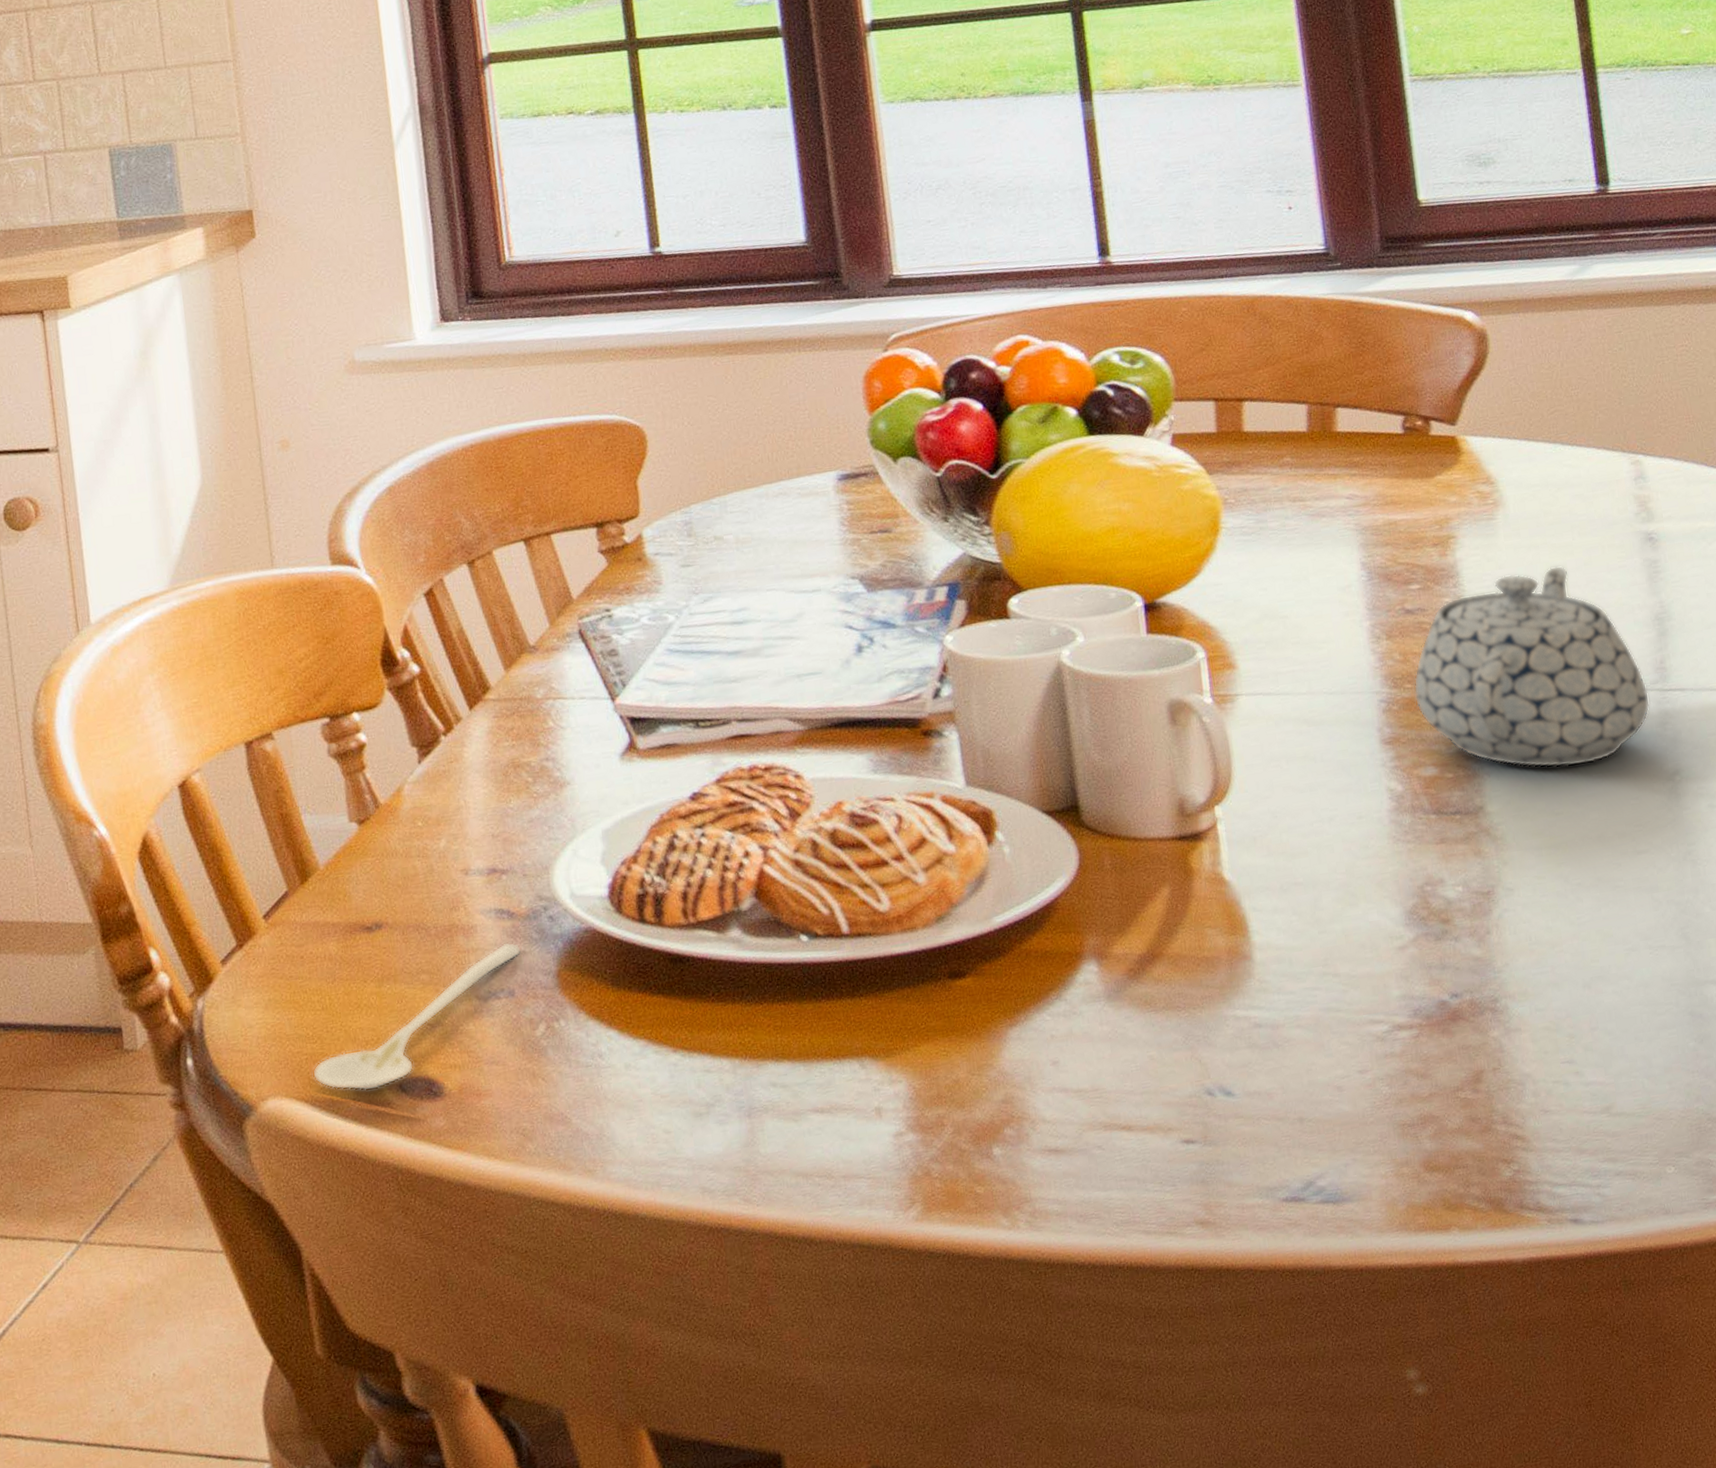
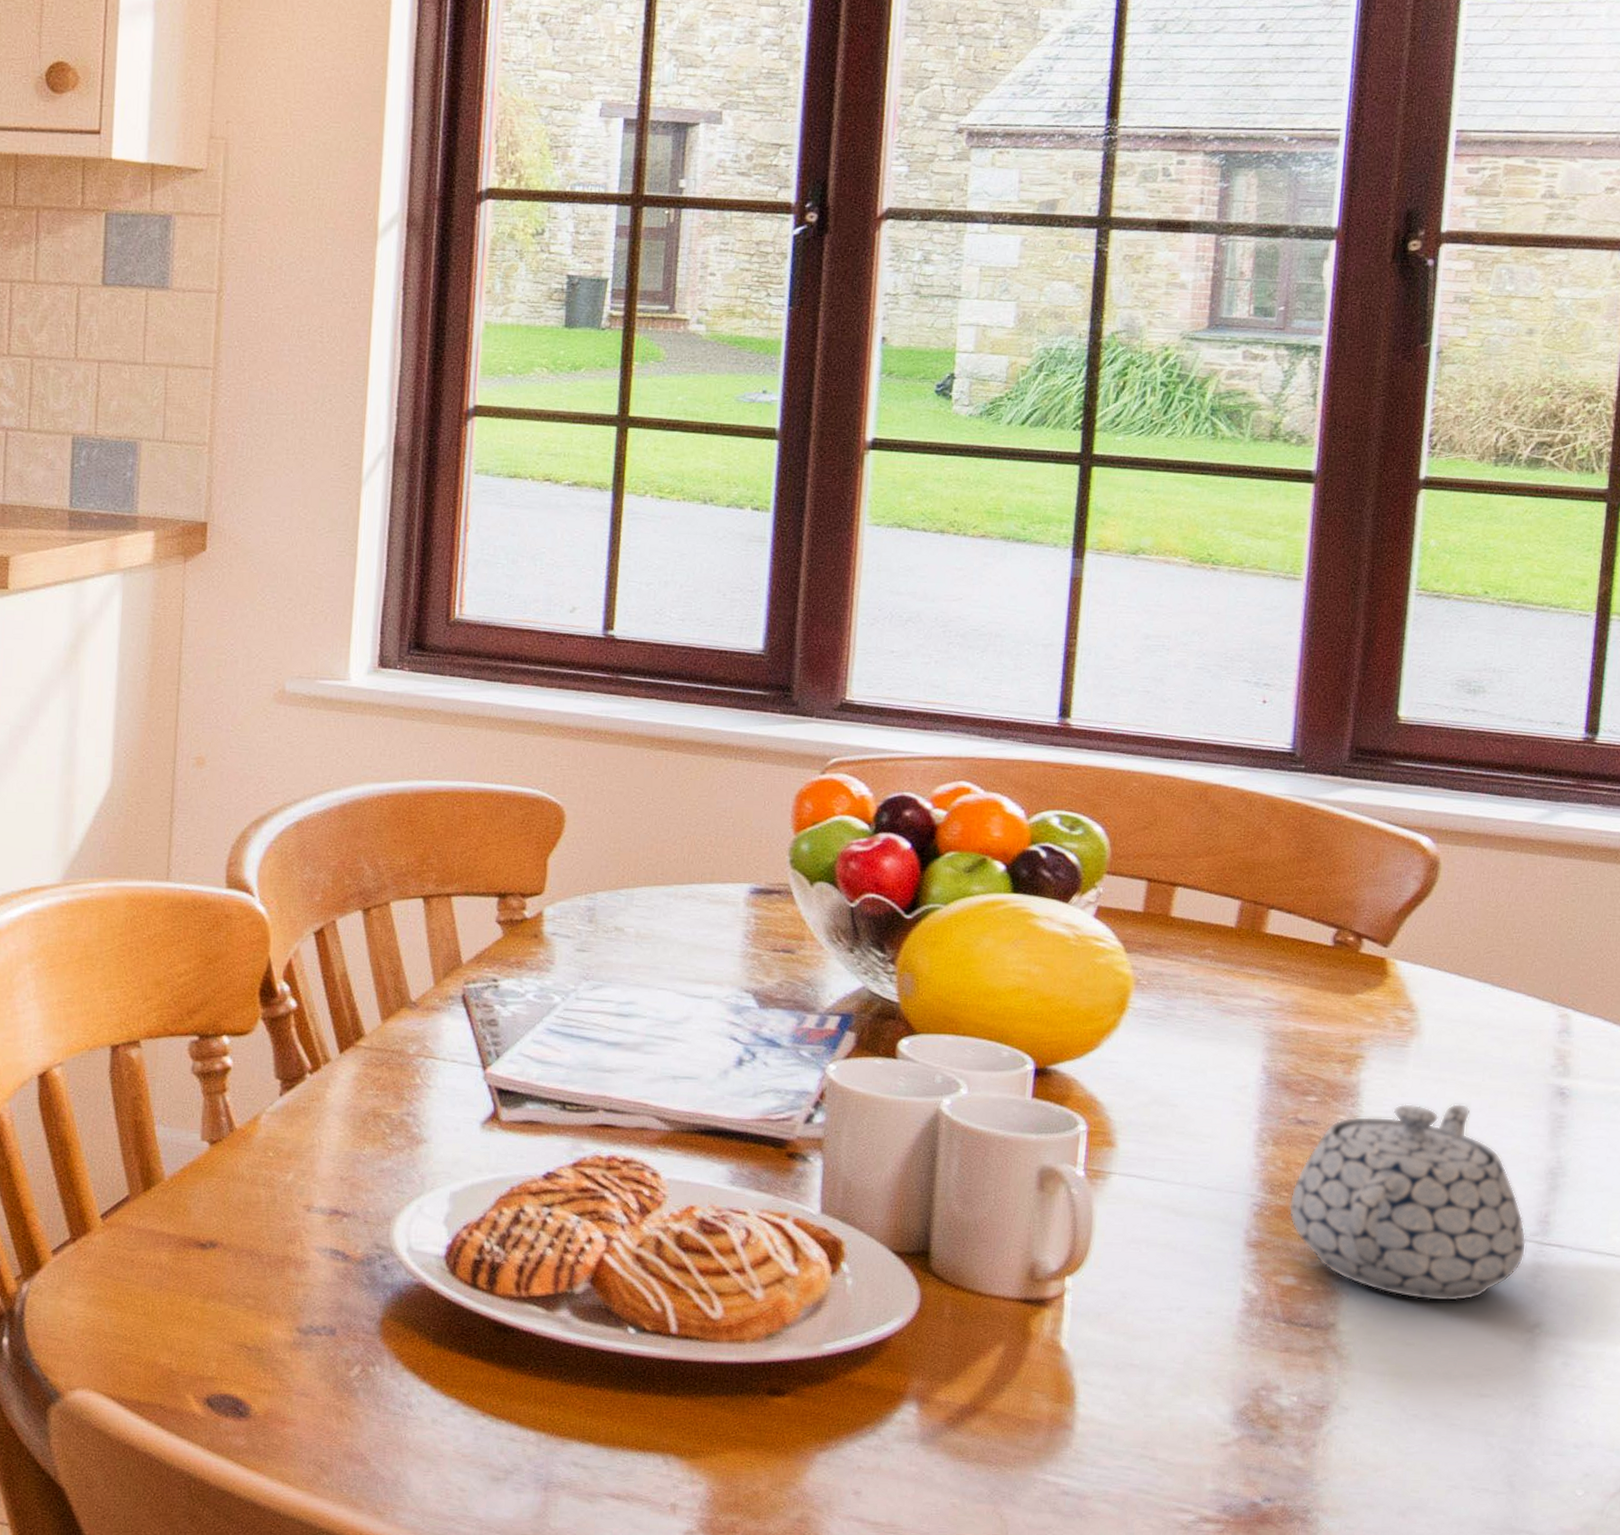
stirrer: present [313,942,522,1091] -> none [124,1283,351,1400]

